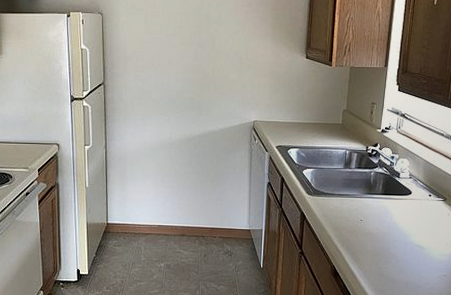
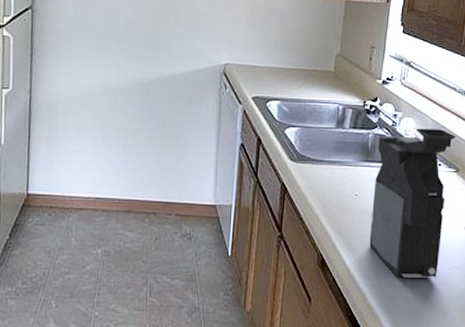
coffee maker: none [372,167,443,284] -> present [369,128,455,278]

